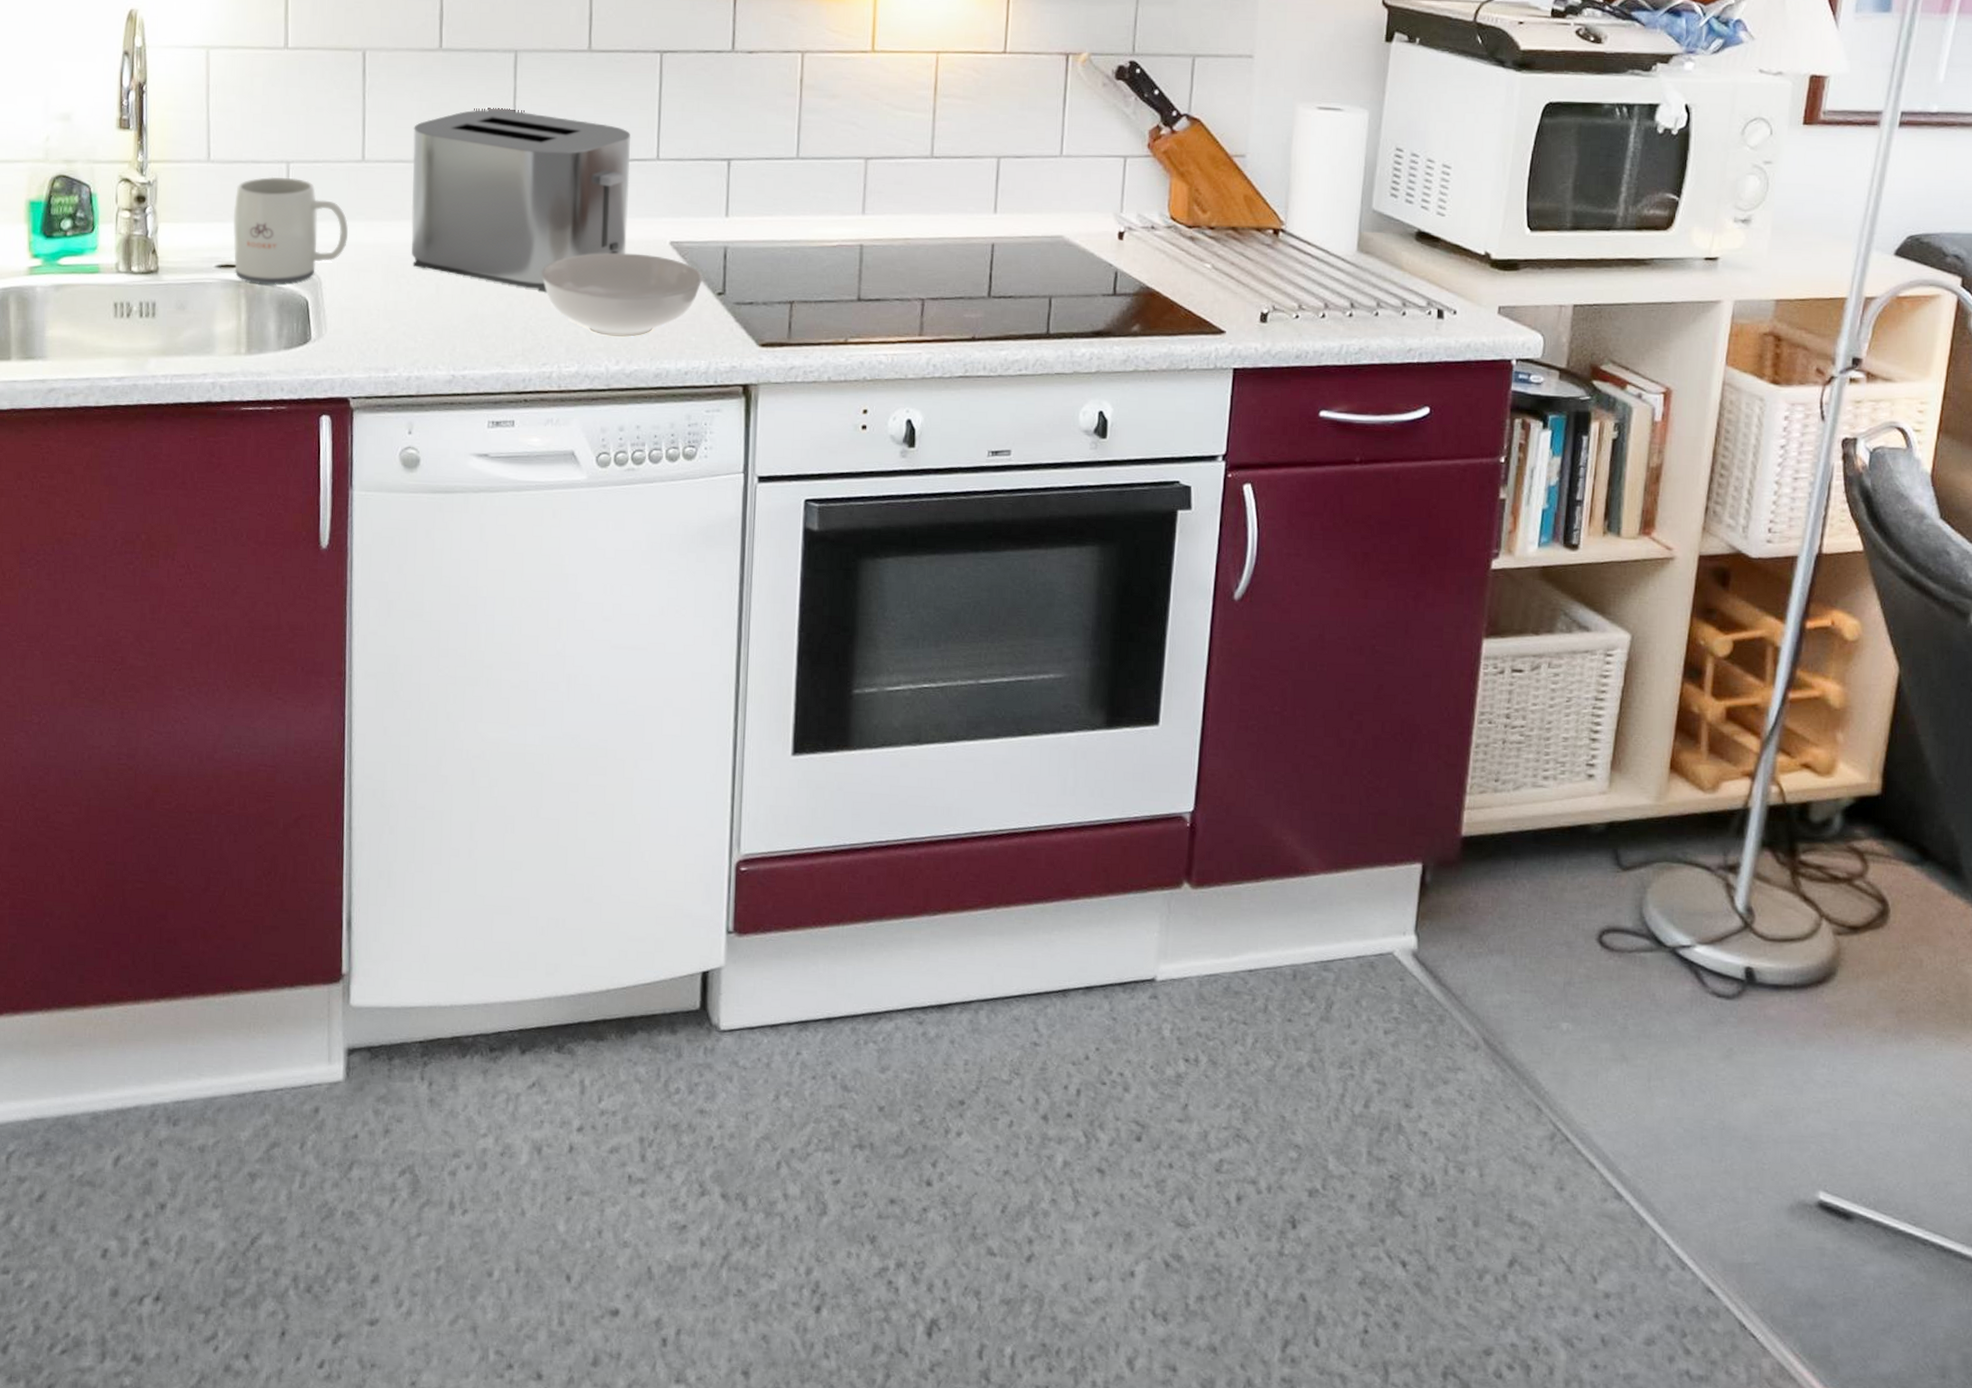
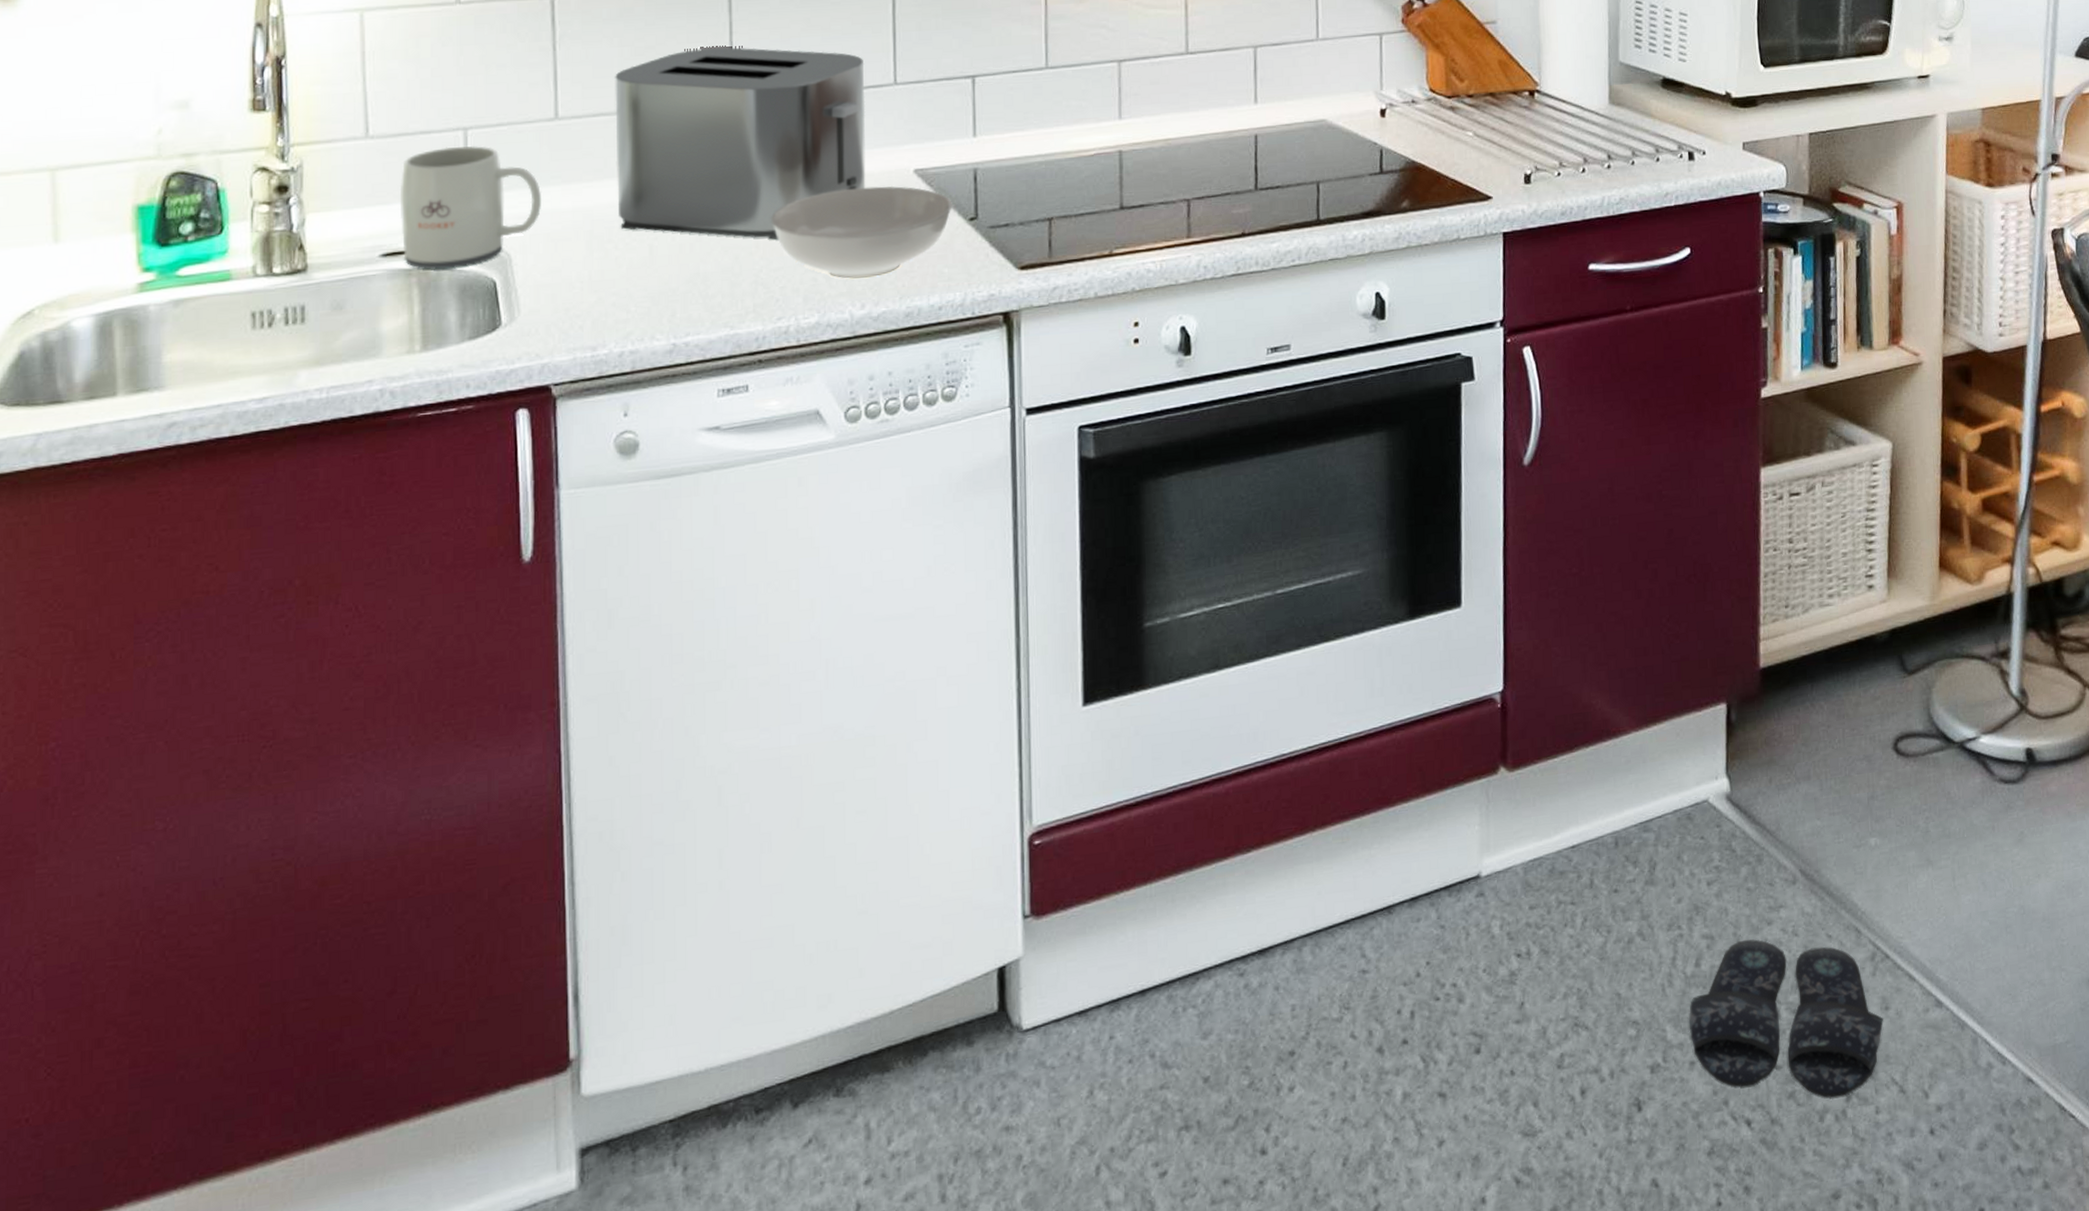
slippers: none [1352,1092,1558,1261] -> present [1689,939,1884,1098]

